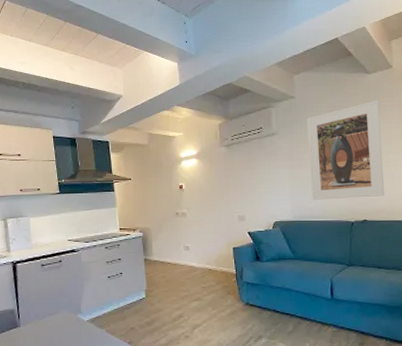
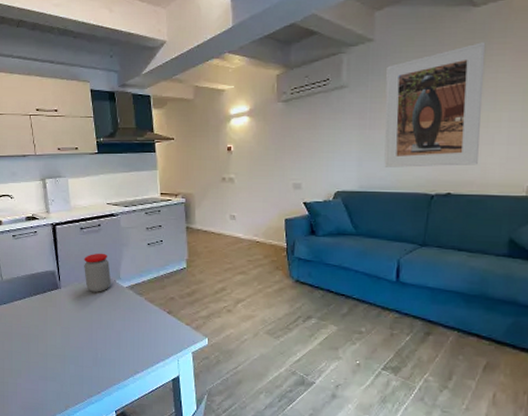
jar: none [44,288,72,328] -> present [84,253,111,292]

